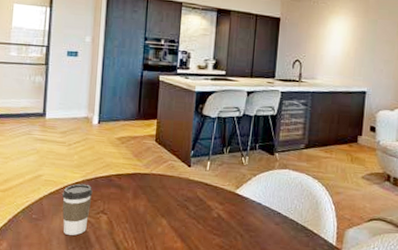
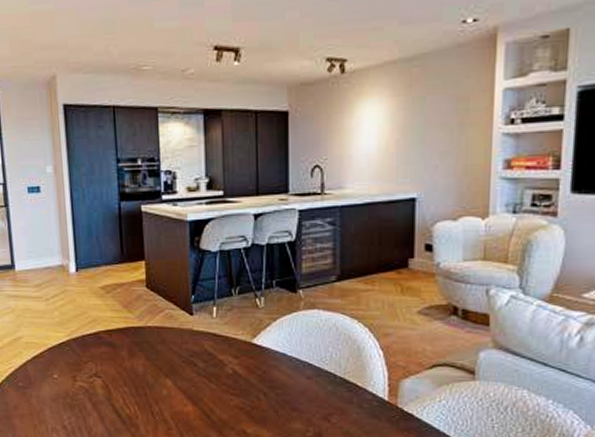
coffee cup: present [62,183,93,235] -> none [48,344,82,403]

